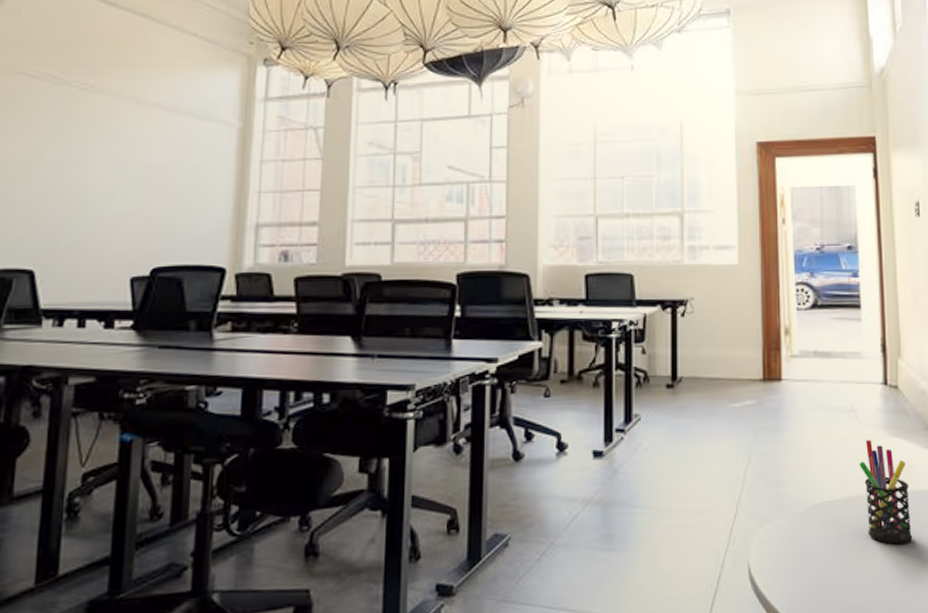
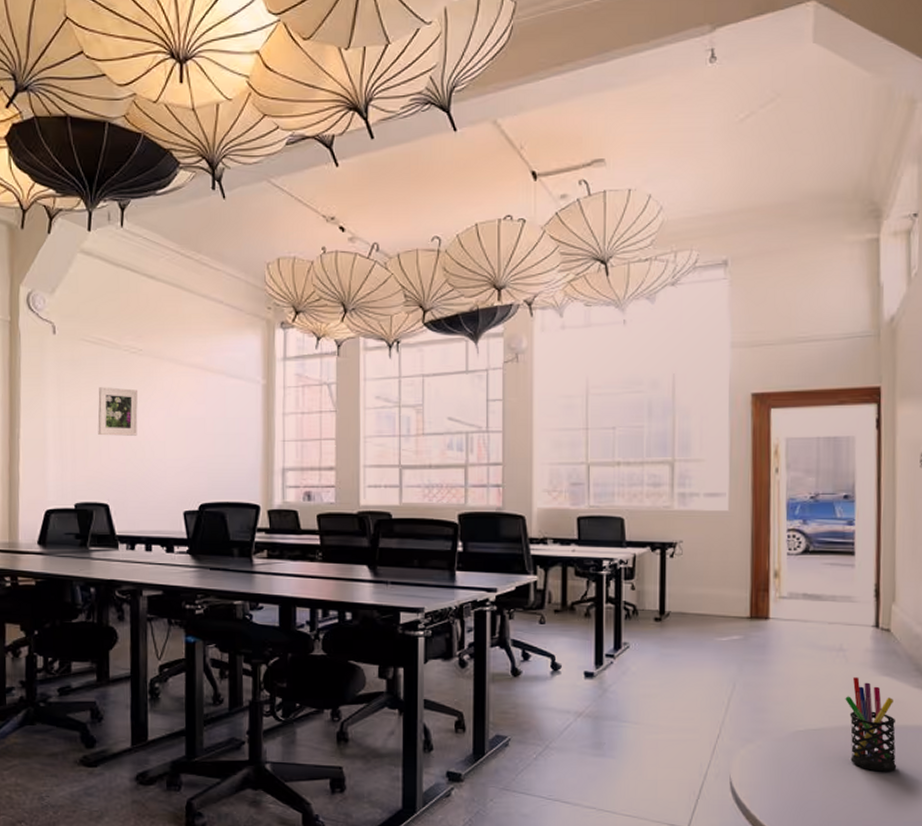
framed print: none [29,129,84,187] -> present [98,387,138,436]

